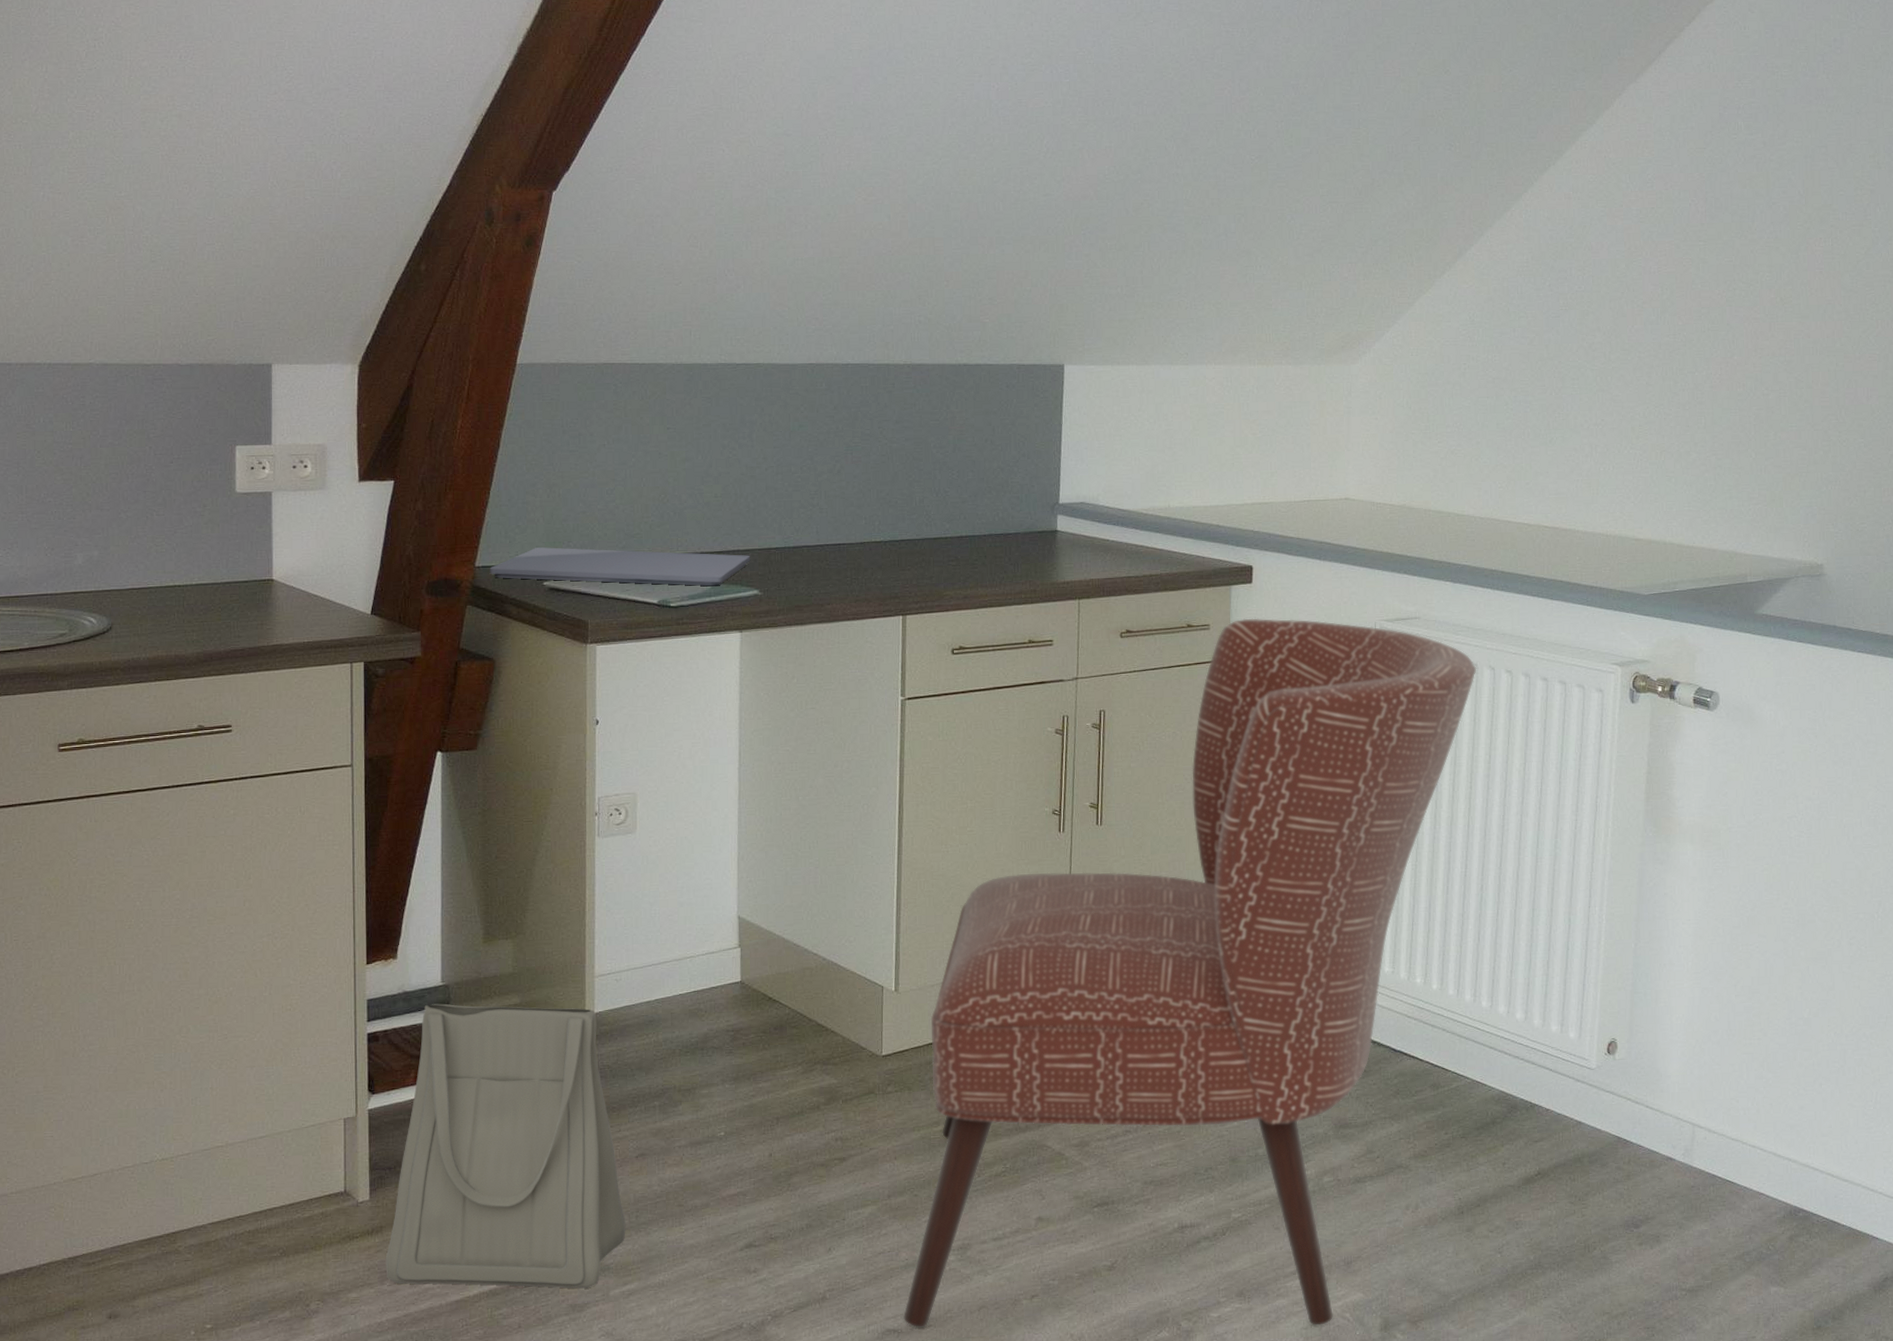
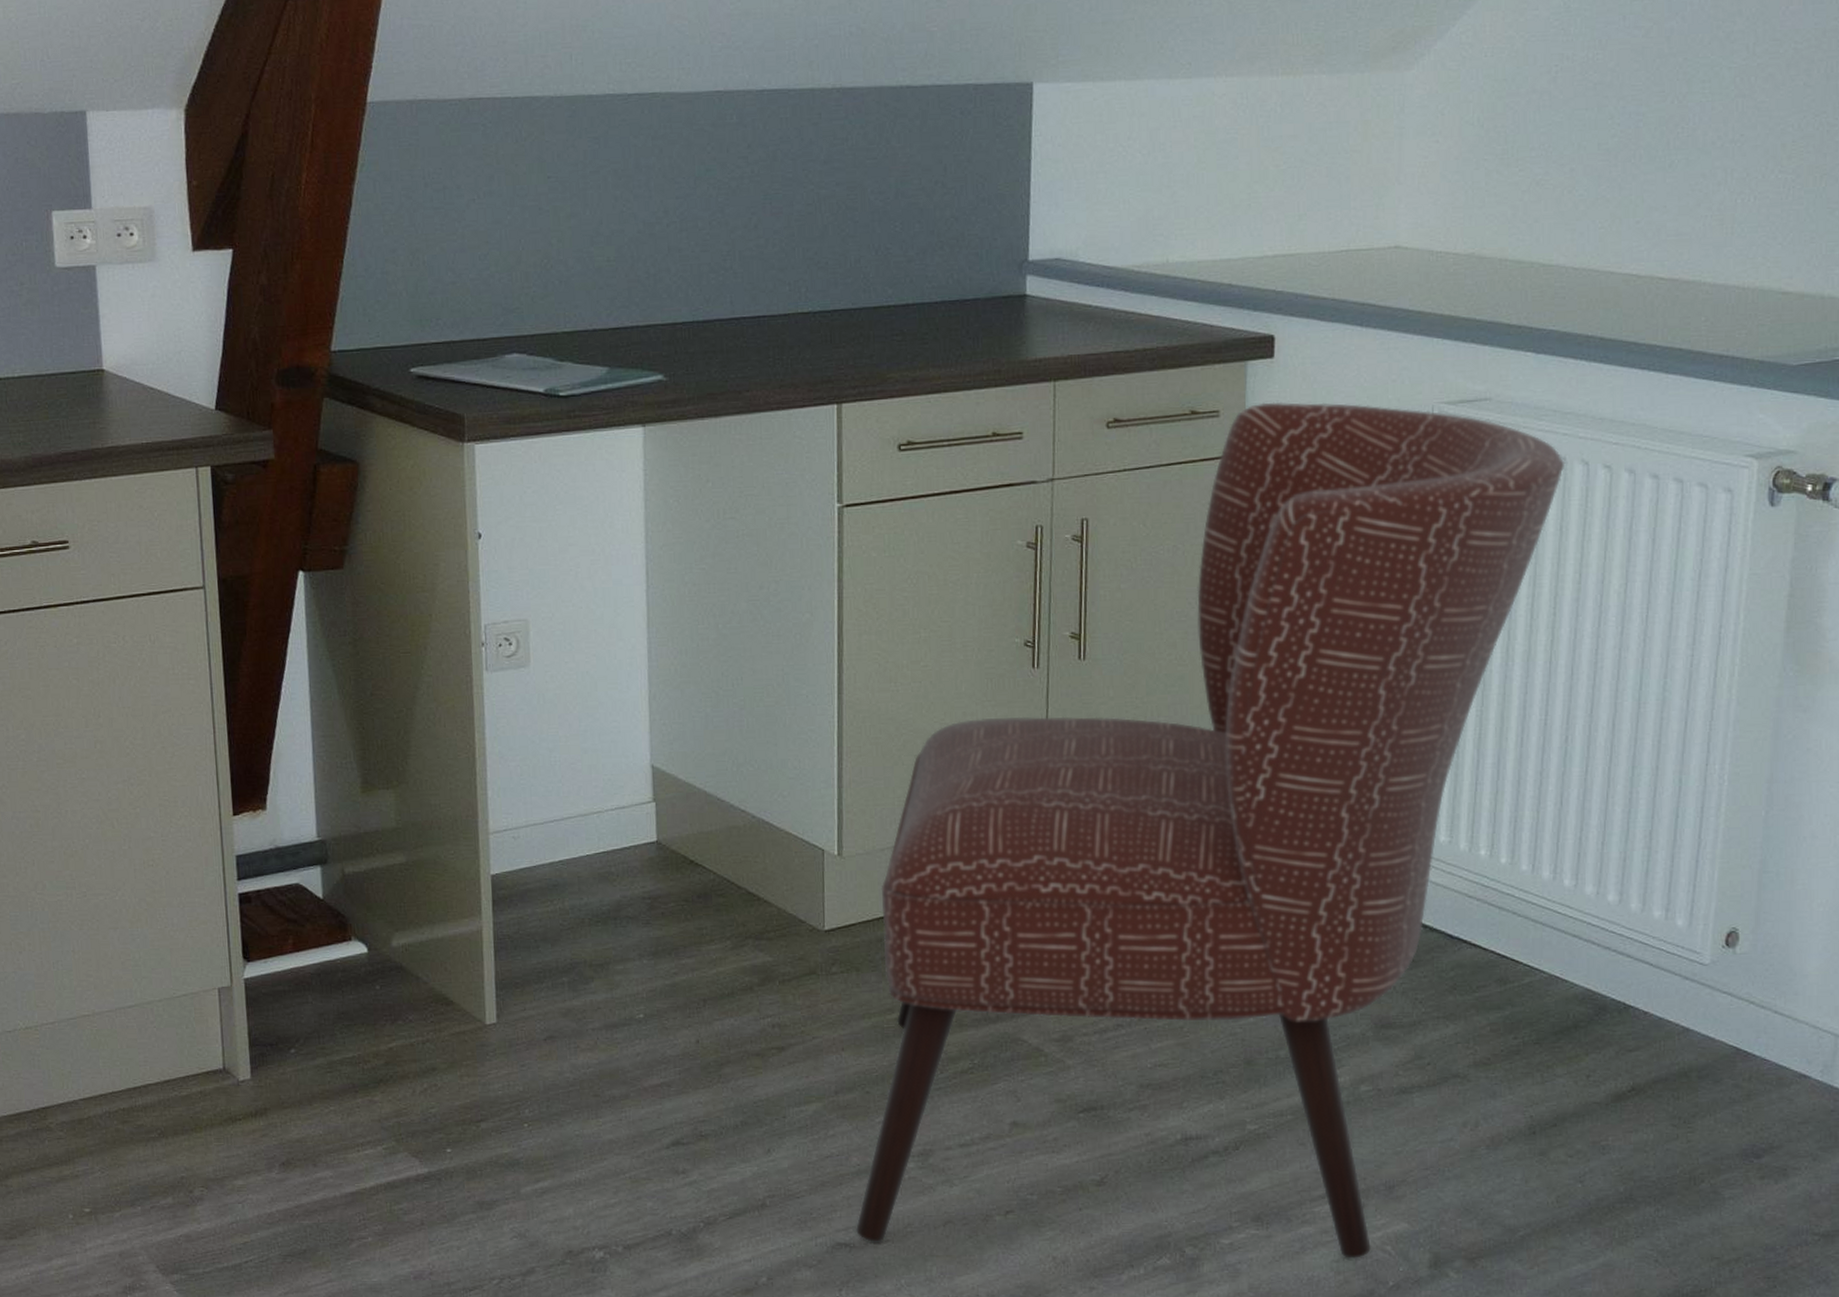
shopping bag: present [385,1003,627,1289] -> none [272,861,537,1185]
cutting board: present [489,547,751,587] -> none [347,326,653,371]

